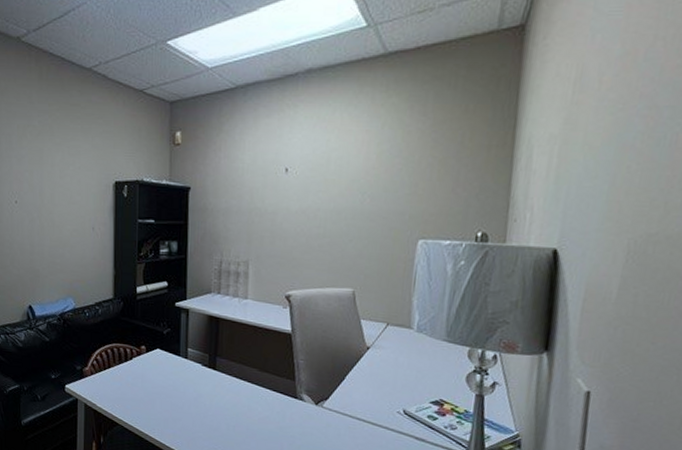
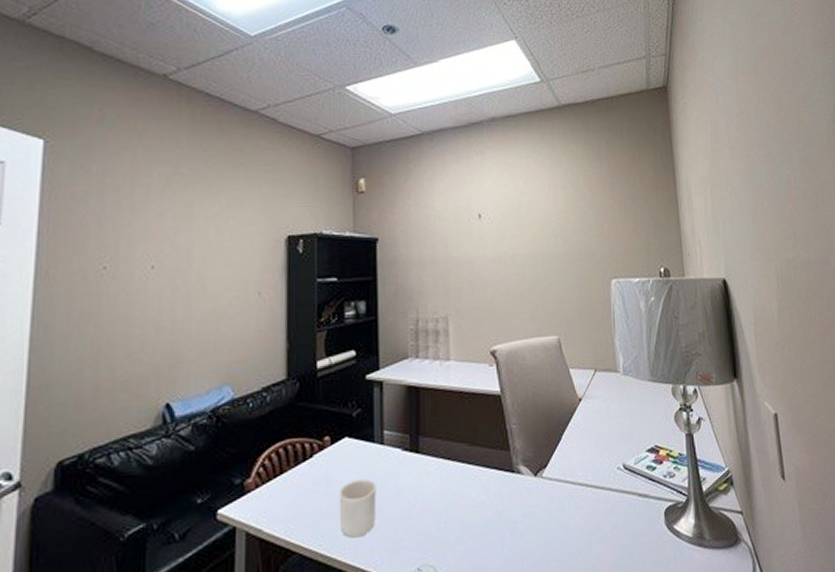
mug: none [151,381,180,423] -> present [339,478,377,538]

